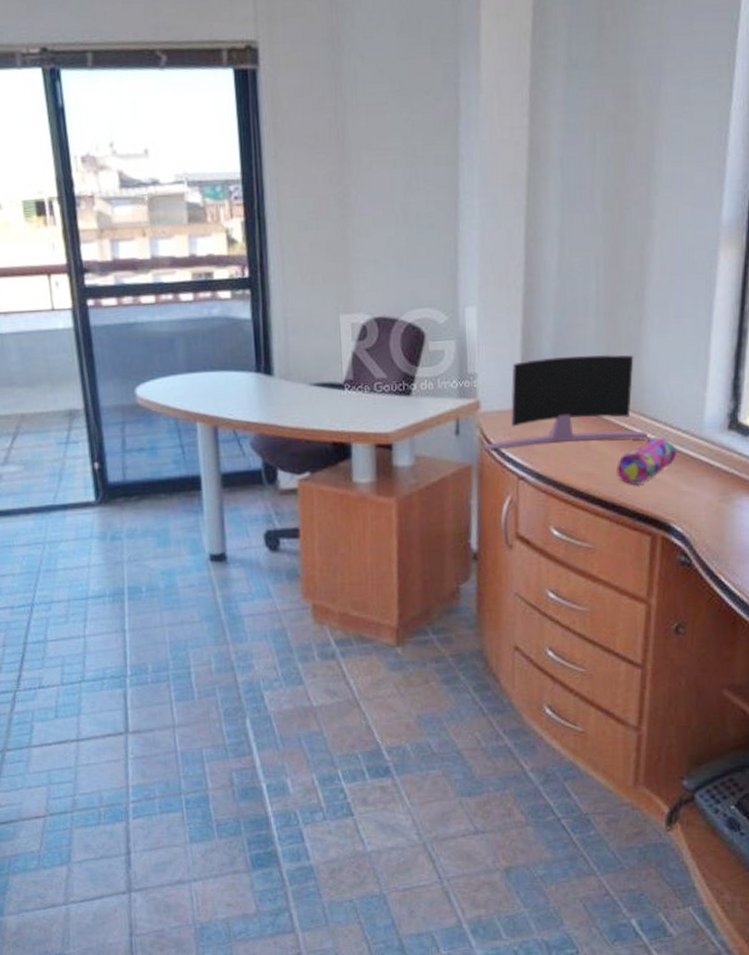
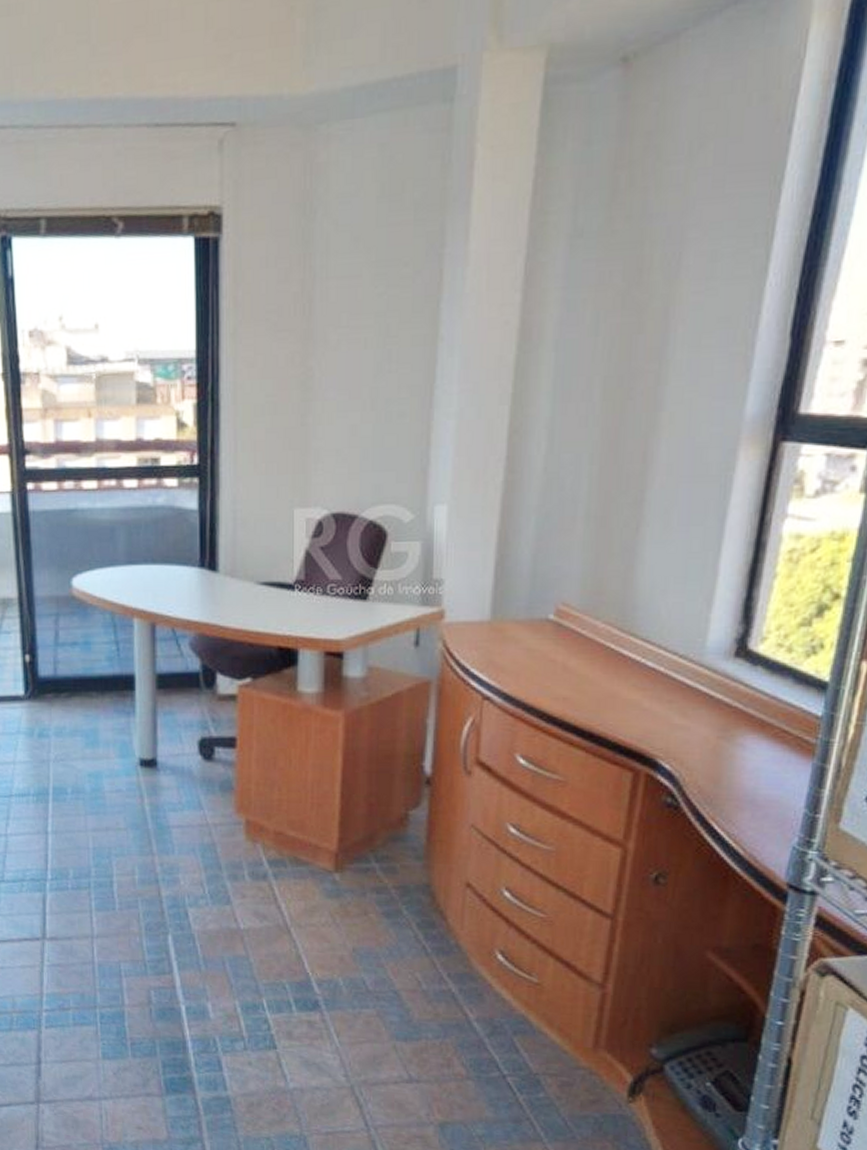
monitor: present [481,354,648,451] -> none [443,564,637,665]
pencil case: present [617,437,678,485] -> none [598,661,672,713]

